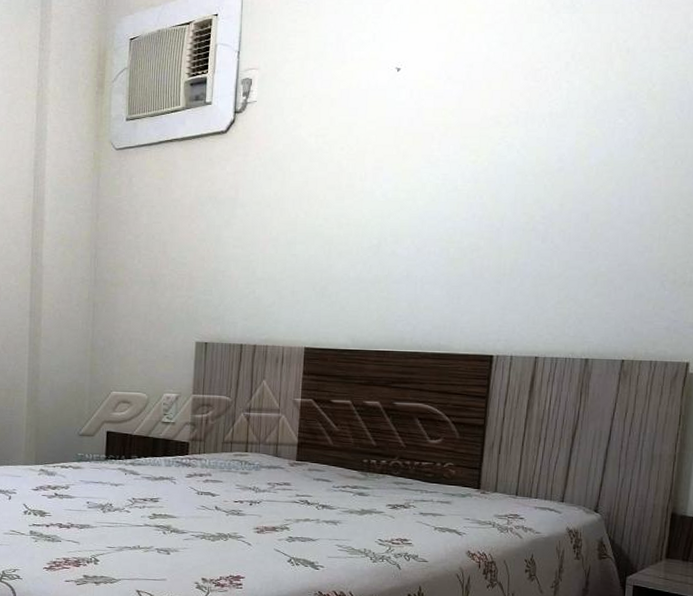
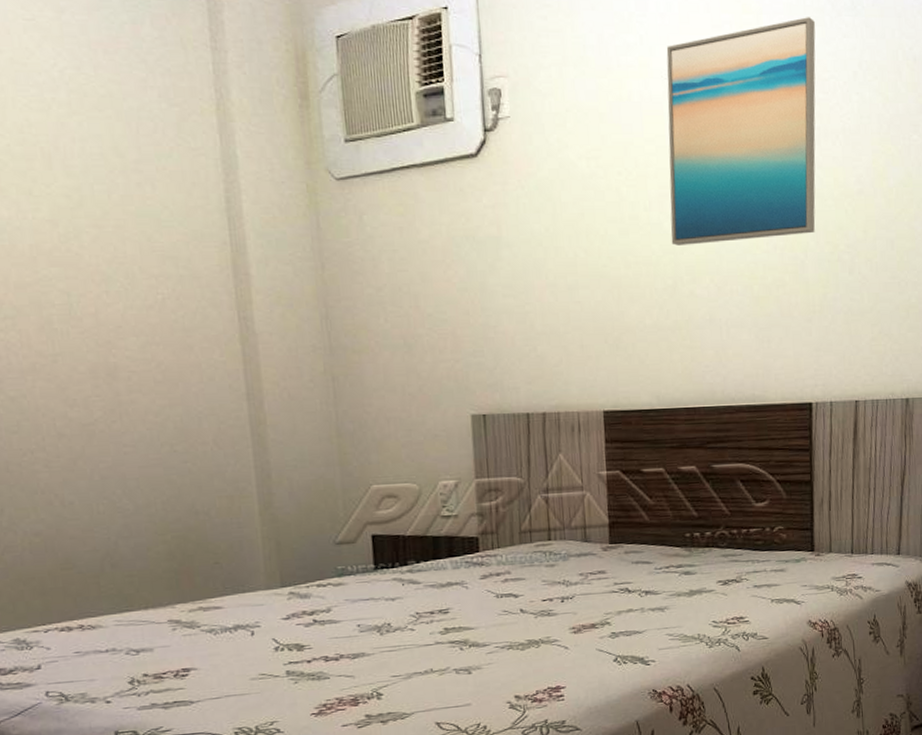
wall art: none [380,15,535,211] -> present [666,17,816,246]

